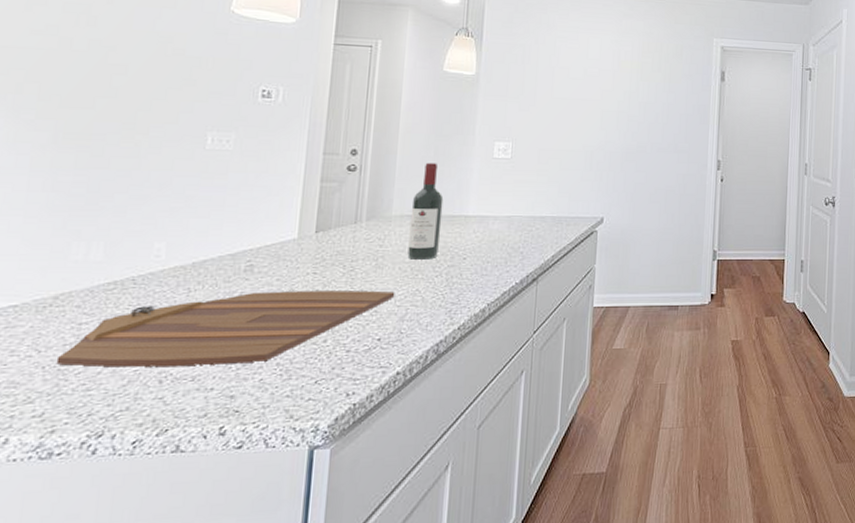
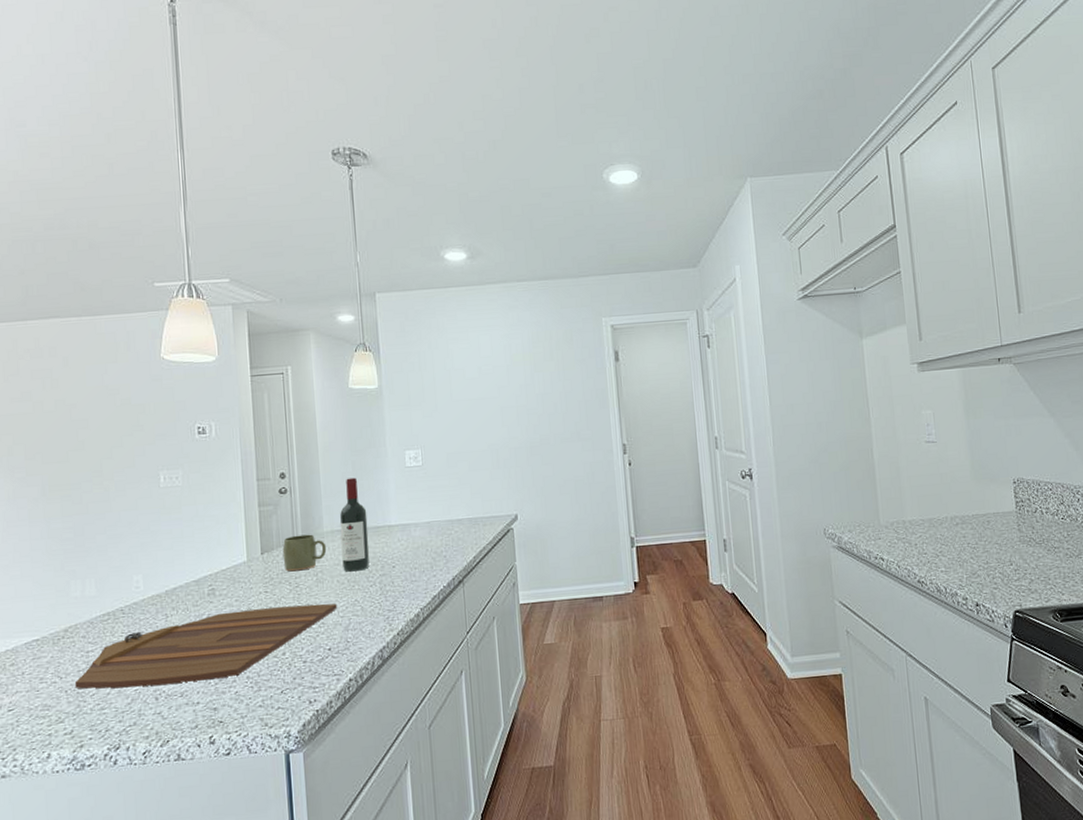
mug: none [340,216,393,254] -> present [282,534,327,572]

